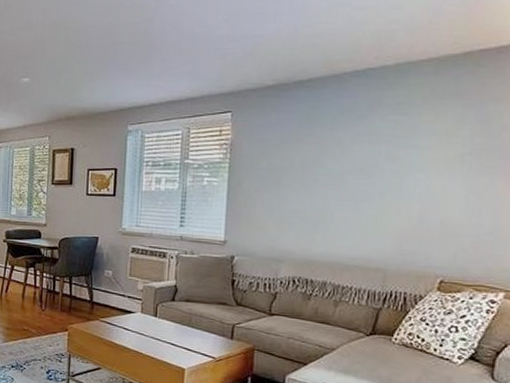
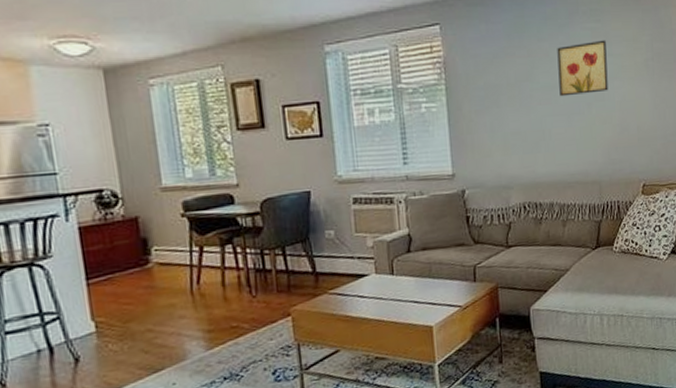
wall art: none [348,132,412,184] -> present [557,39,608,97]

